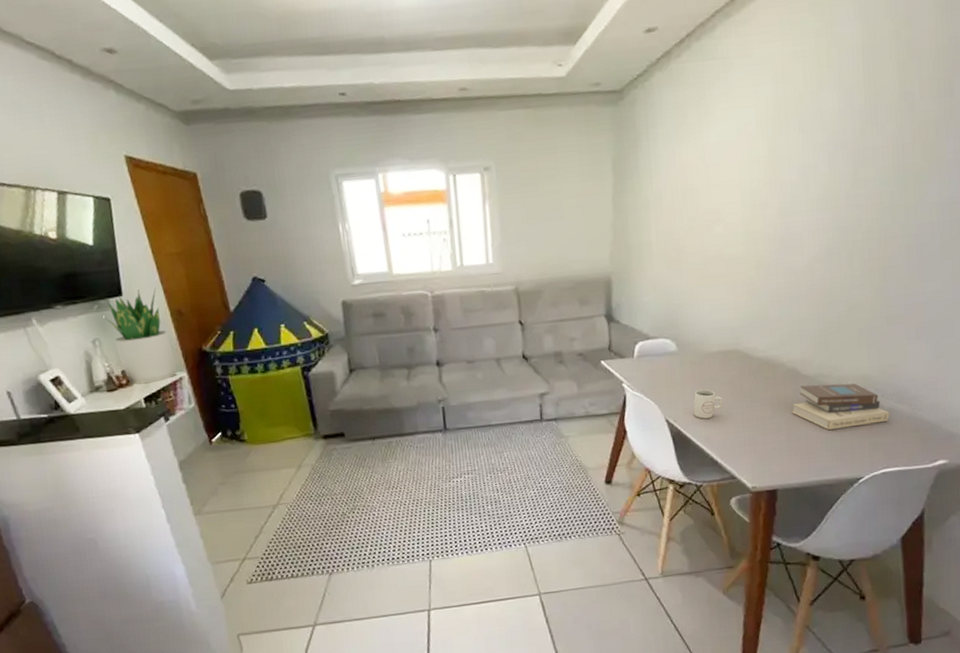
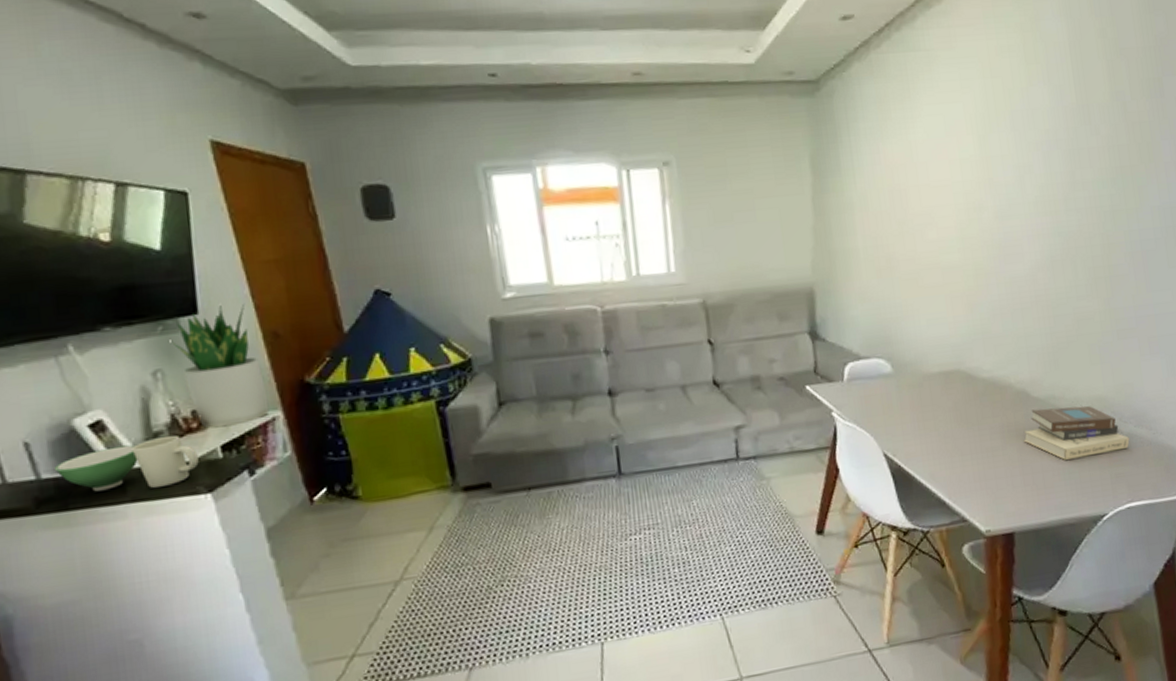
bowl: none [28,395,86,430] -> present [53,444,138,492]
mug: none [81,389,129,429] -> present [131,435,199,489]
mug: present [692,389,723,419] -> none [913,416,947,452]

